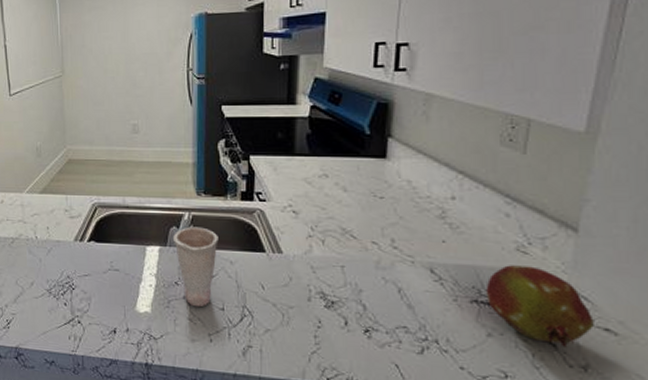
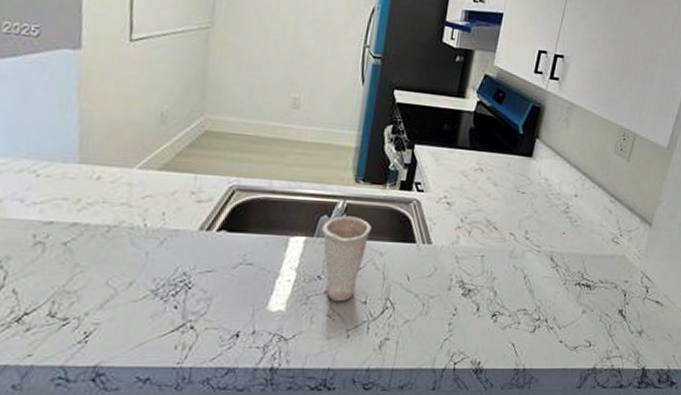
fruit: present [485,265,594,347] -> none [586,253,651,318]

